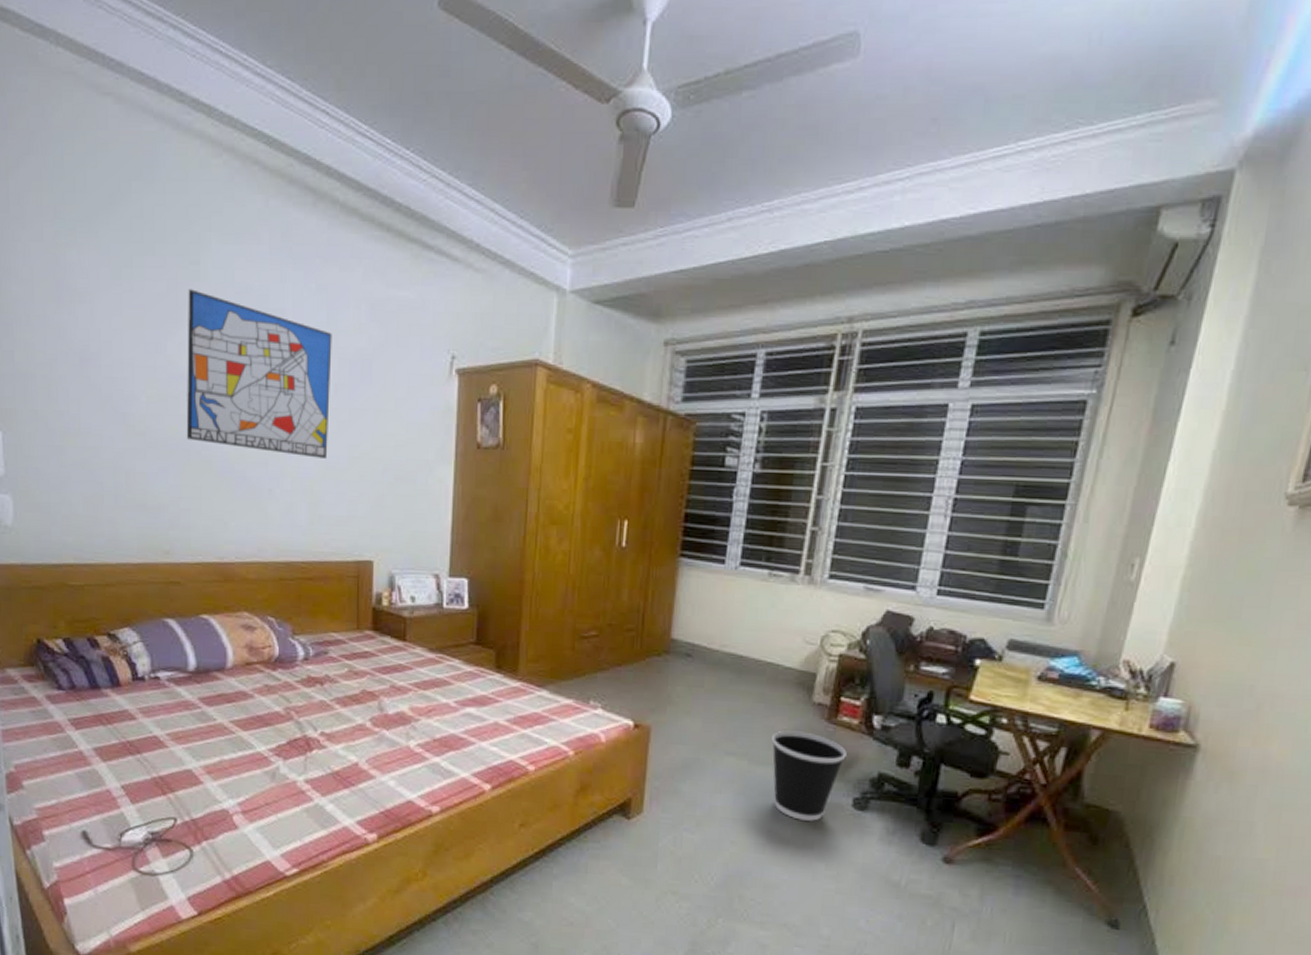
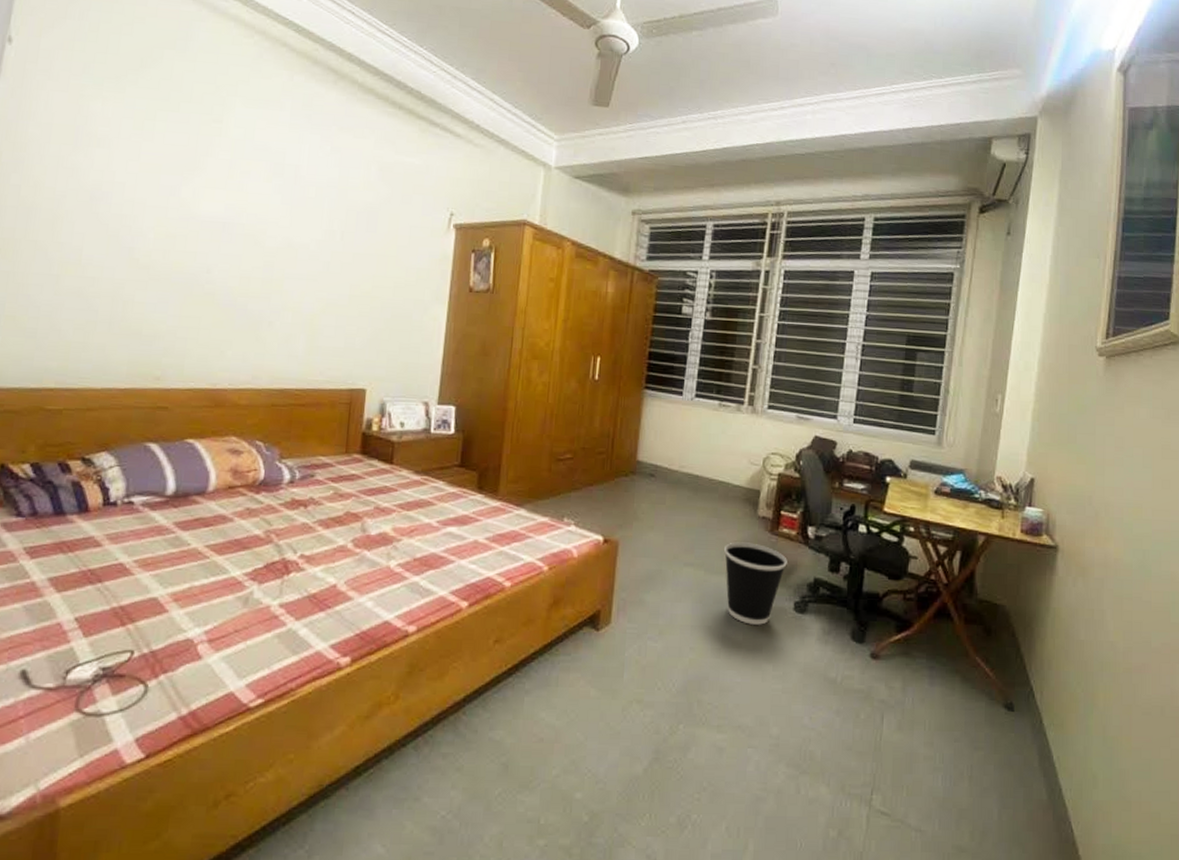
wall art: present [186,289,332,458] -> none [191,143,343,296]

